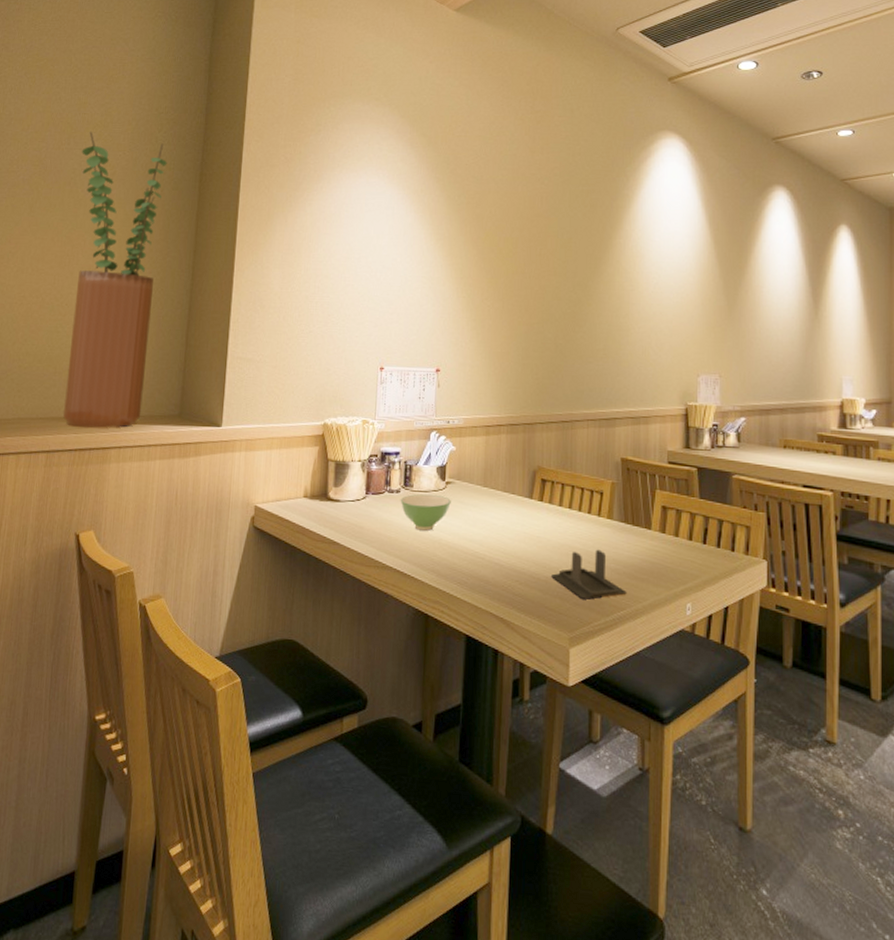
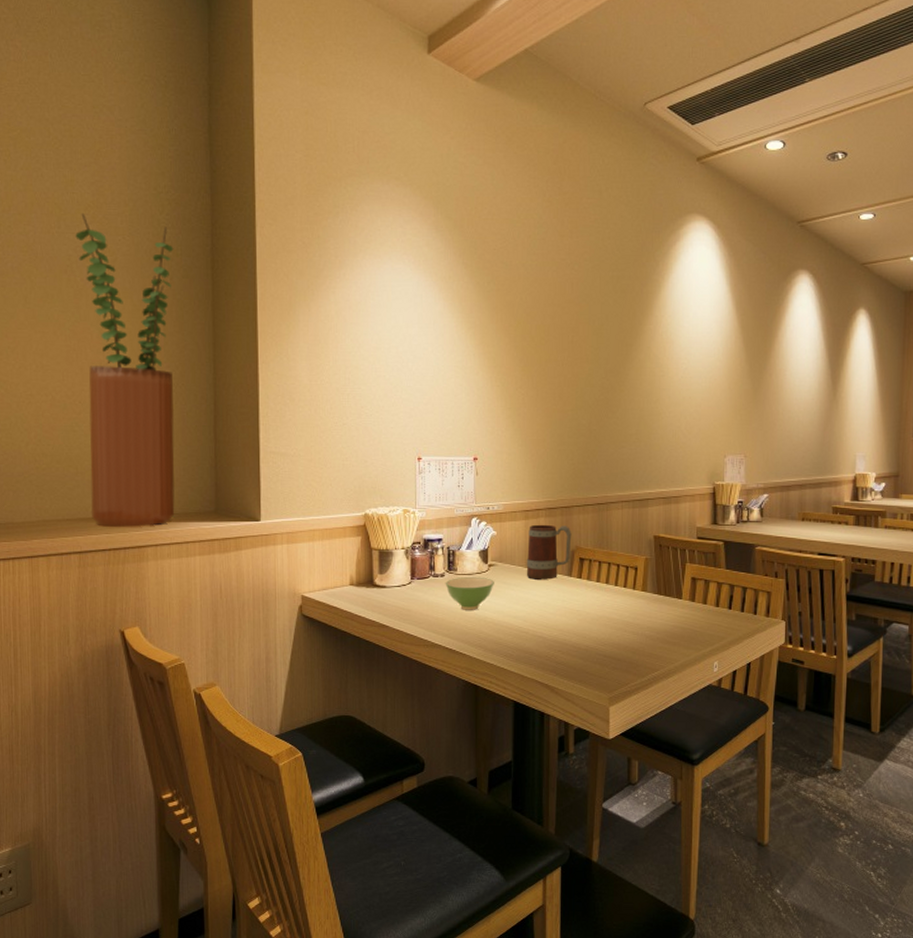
beer mug: none [484,441,534,501] -> present [526,524,572,580]
napkin holder: present [551,549,627,600] -> none [591,619,660,664]

